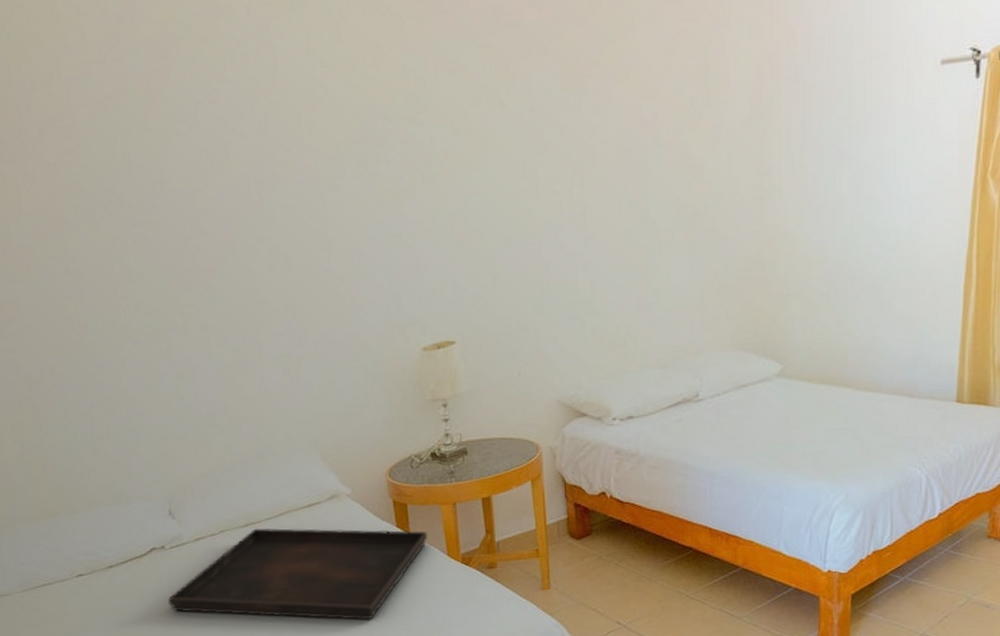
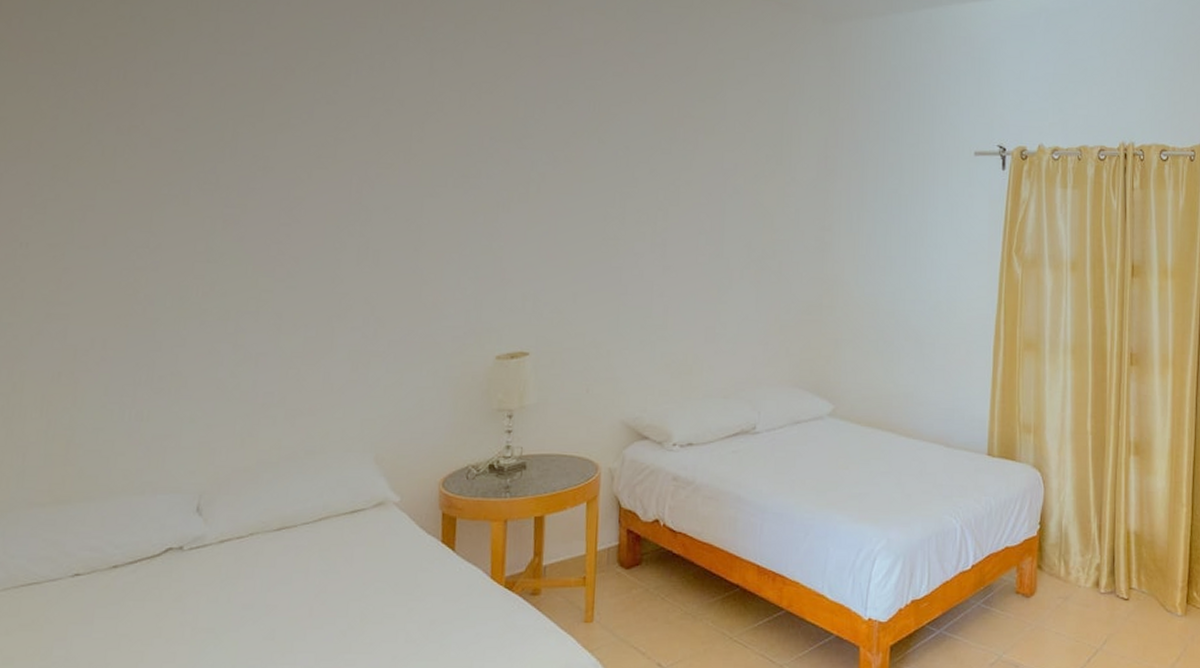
serving tray: present [167,528,427,621] -> none [171,533,473,647]

